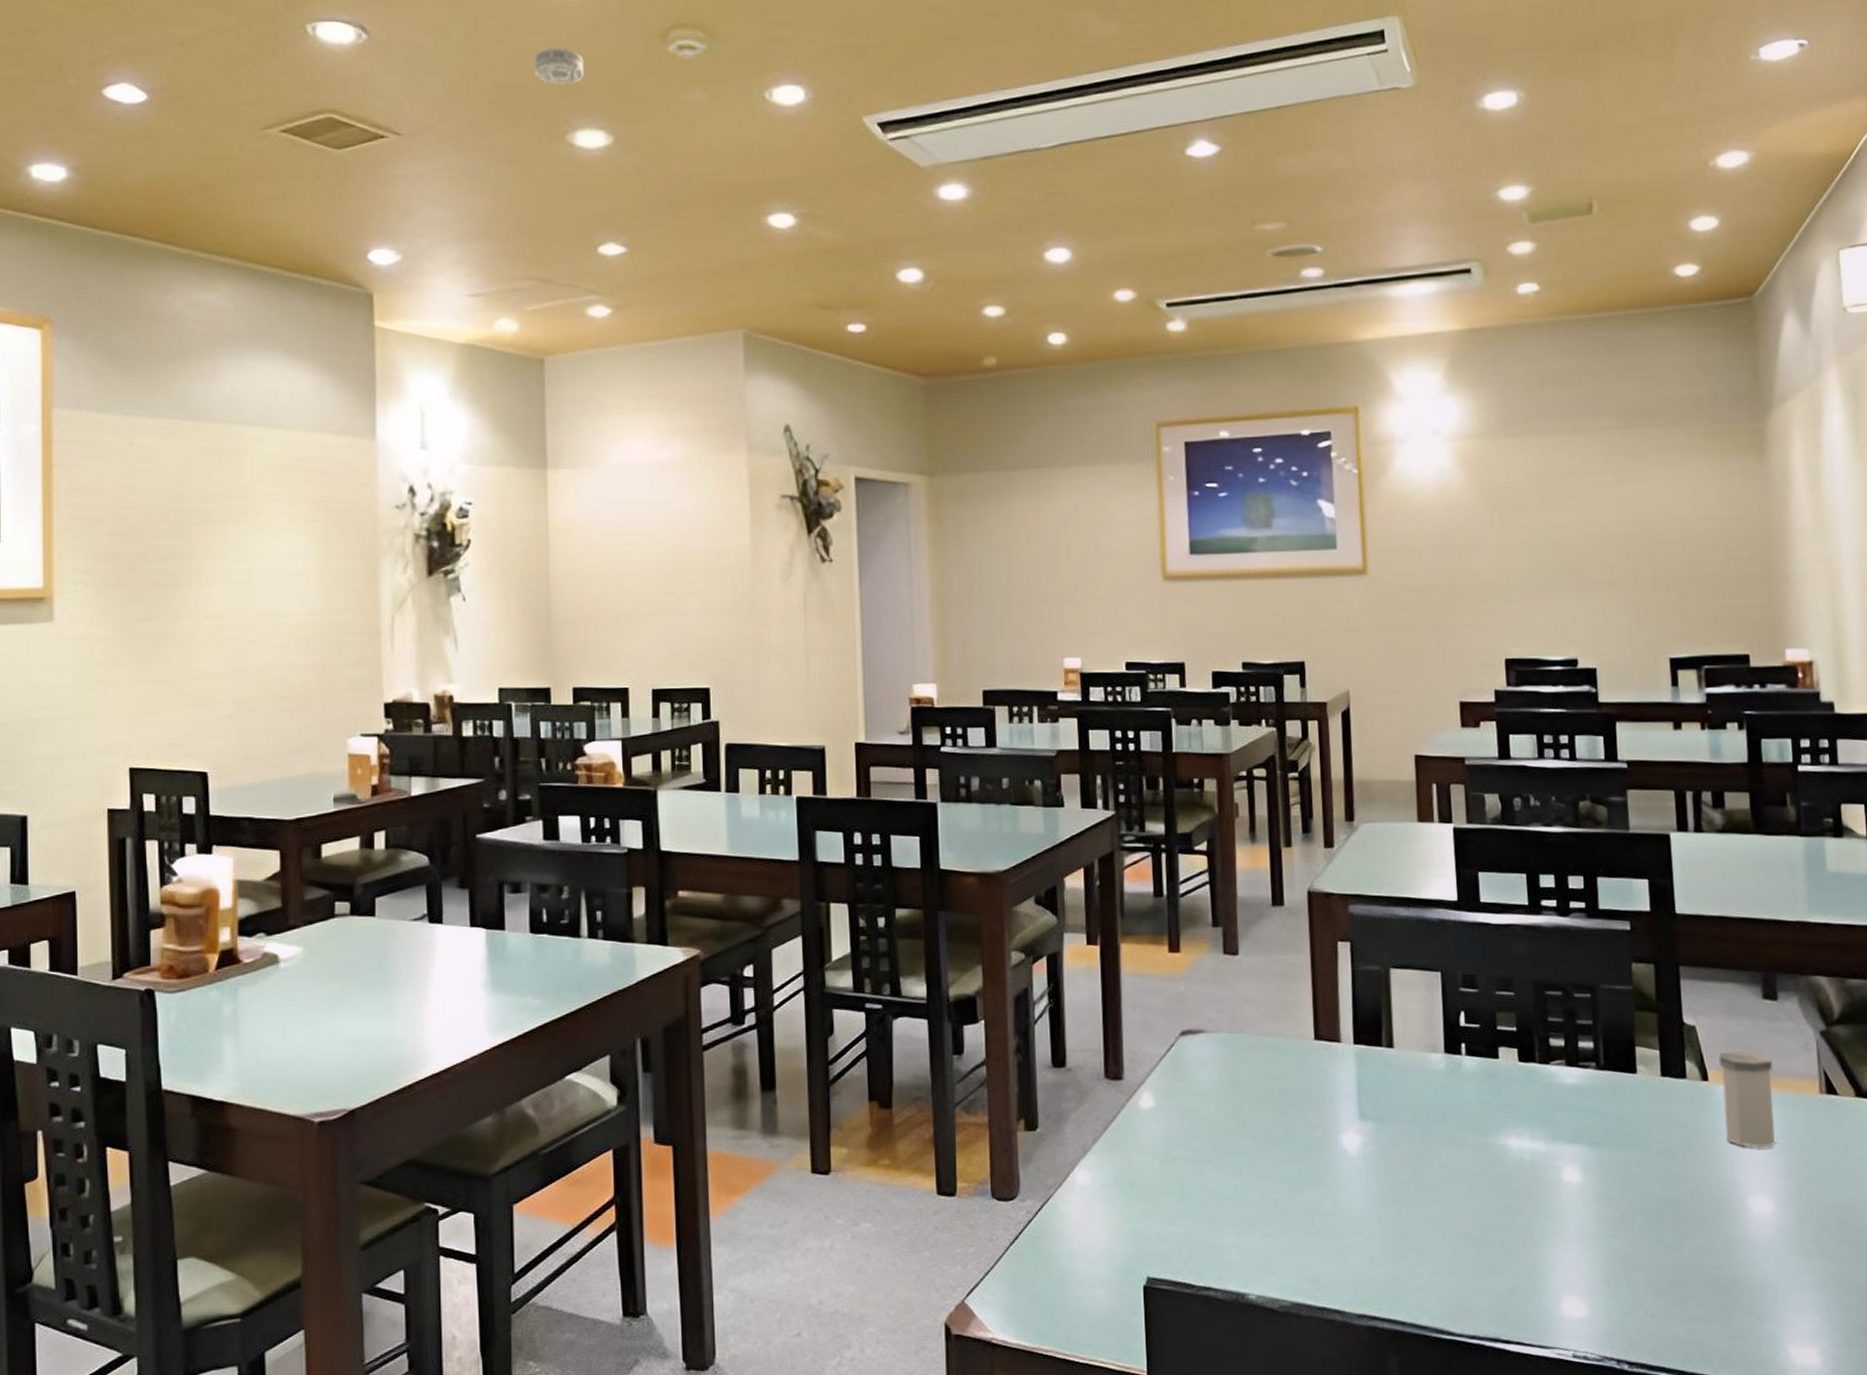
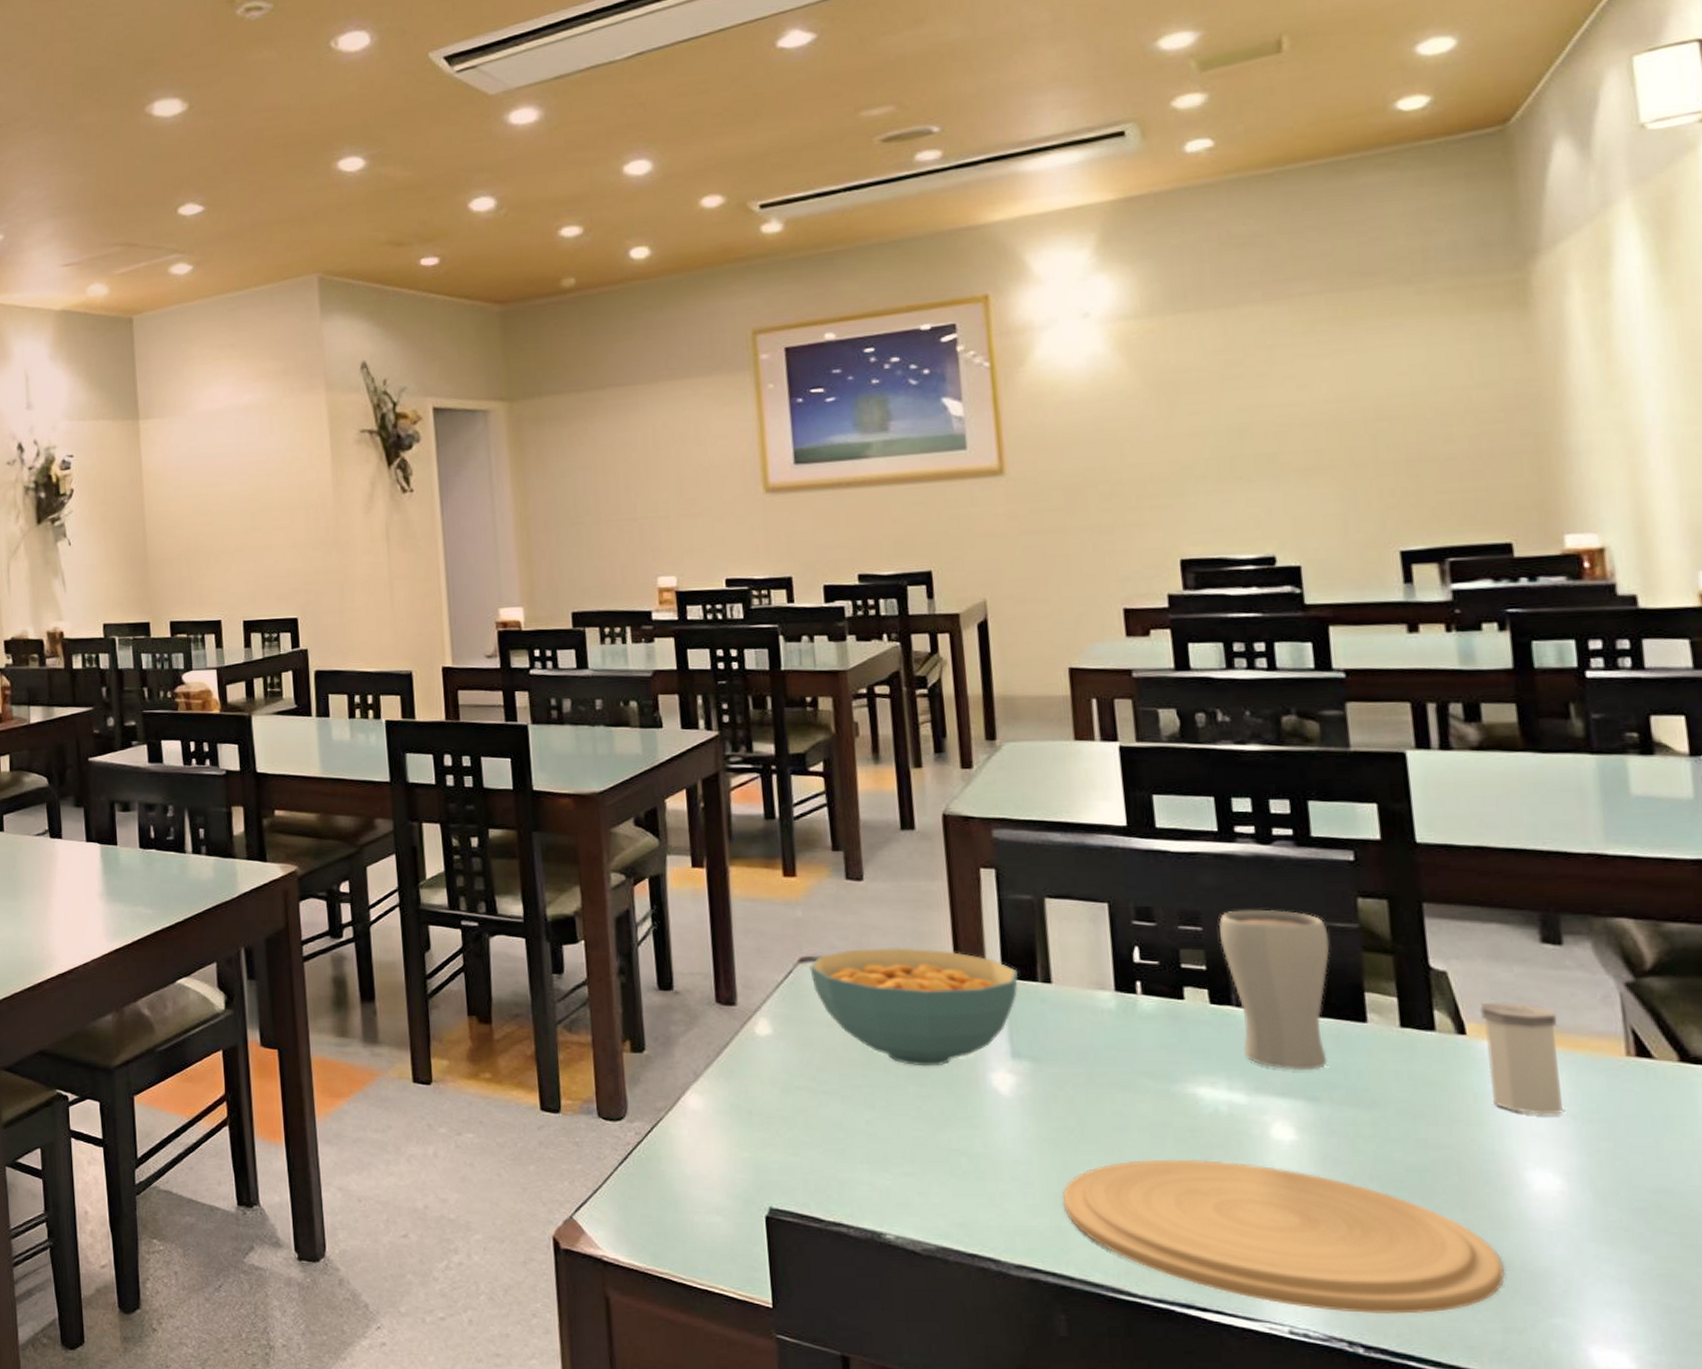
smoke detector: present [534,48,584,84] -> none [113,26,159,61]
cereal bowl: none [1189,1018,1367,1131] -> present [809,948,1019,1067]
plate: none [1397,1204,1732,1334] -> present [1062,1159,1506,1314]
drinking glass: none [1527,975,1611,1119] -> present [1219,909,1330,1070]

